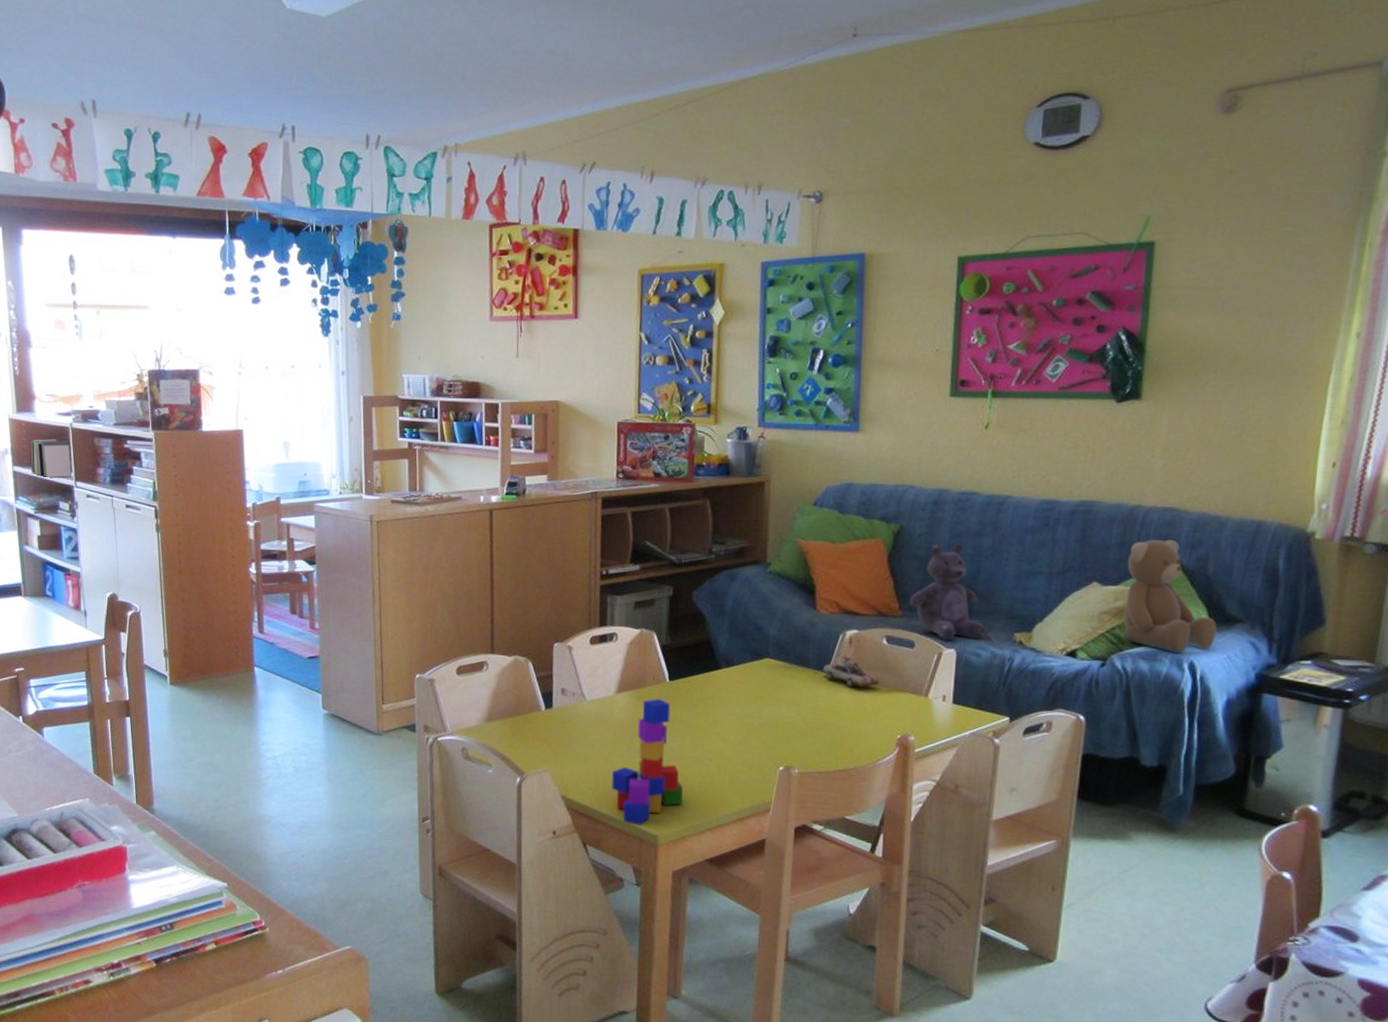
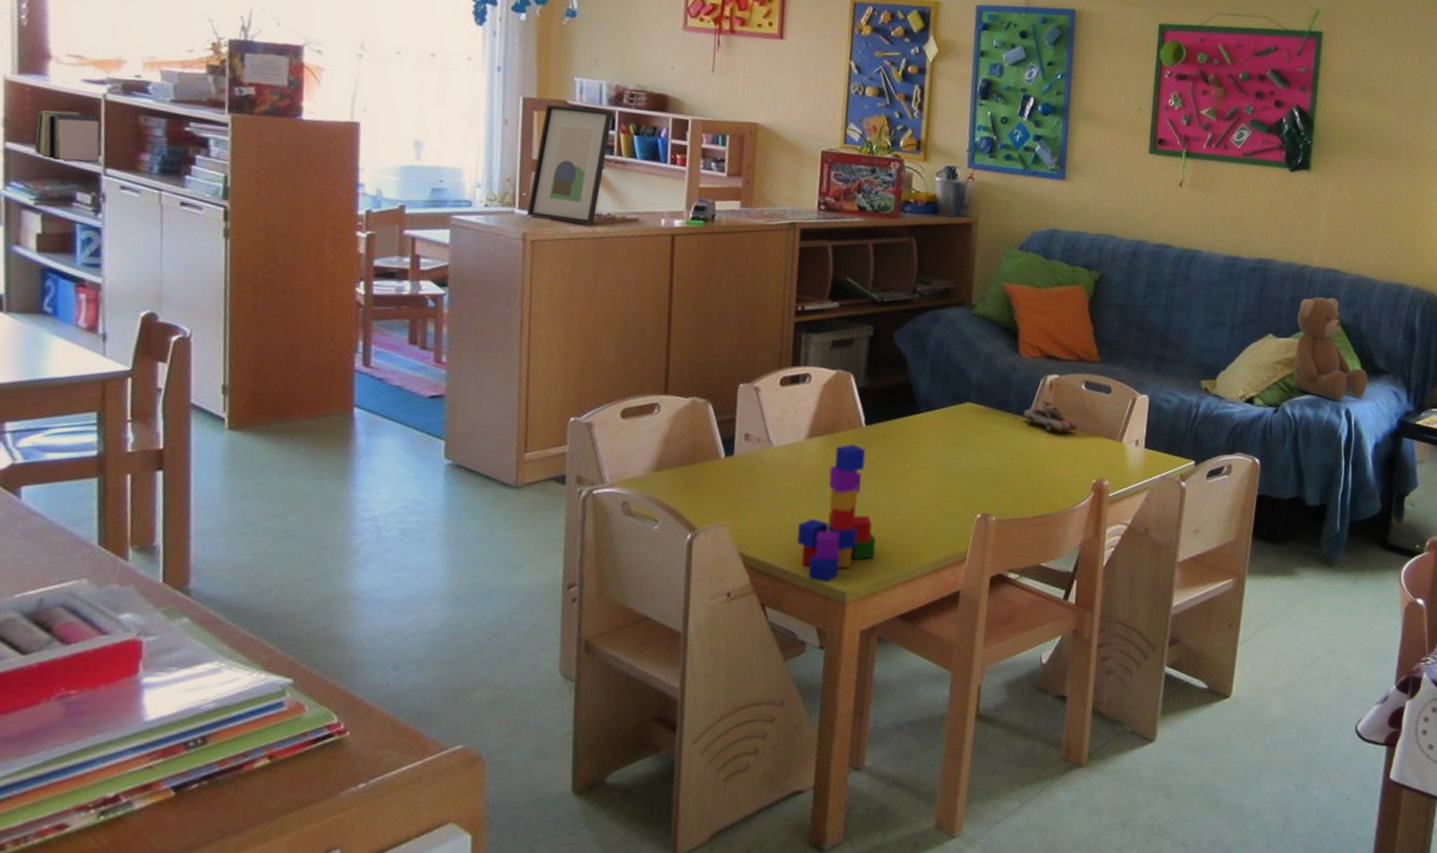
picture frame: none [372,400,437,505] -> present [526,104,615,224]
stuffed animal: present [909,543,987,641] -> none [1107,293,1177,387]

